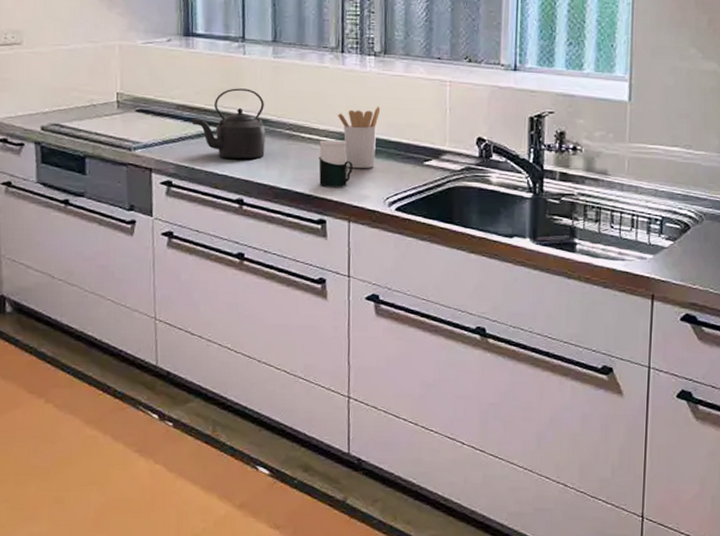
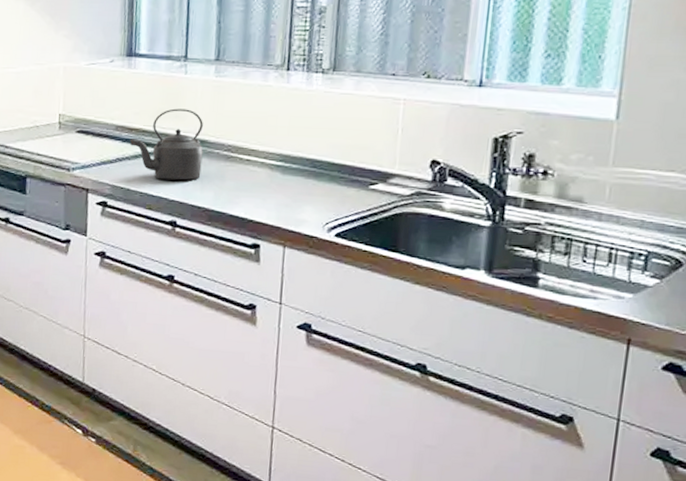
cup: present [319,140,354,187] -> none [255,162,293,211]
utensil holder: present [338,106,381,169] -> none [279,126,326,192]

